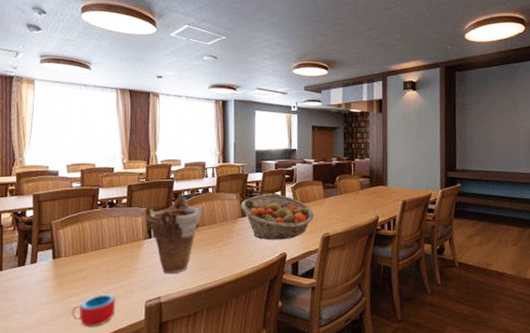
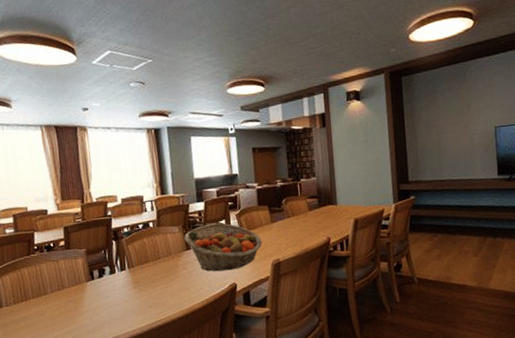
vase: present [148,197,203,274] -> none [88,234,145,316]

